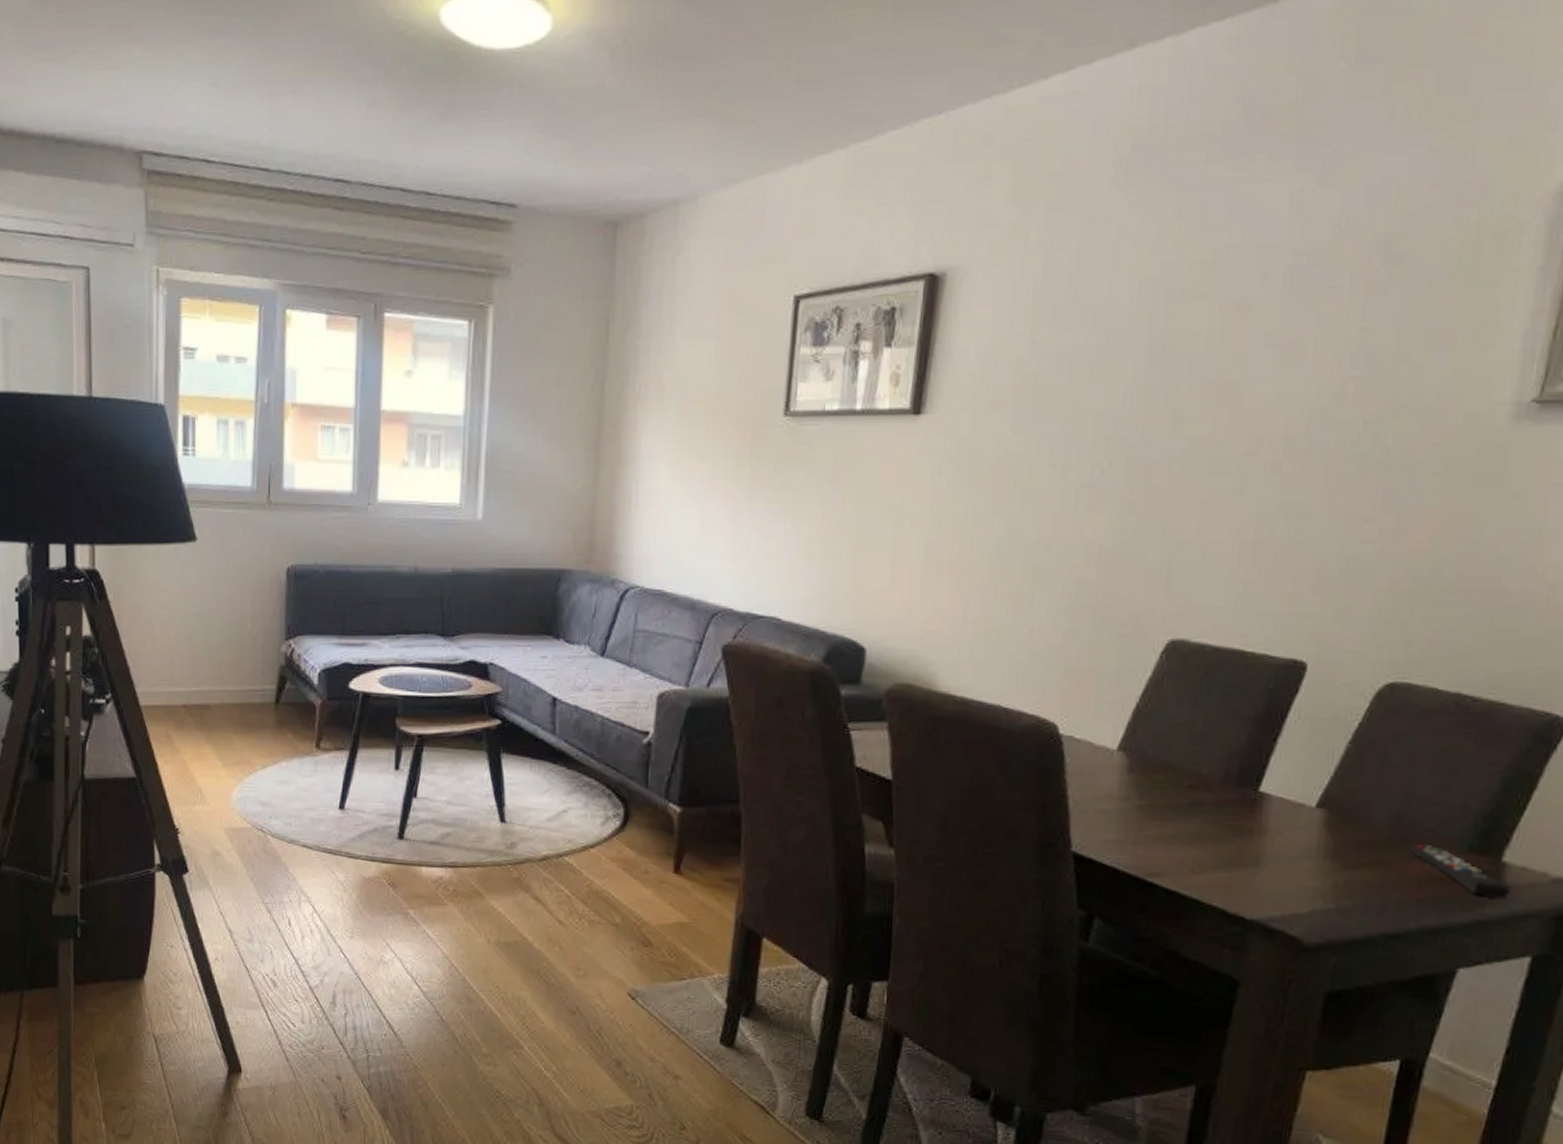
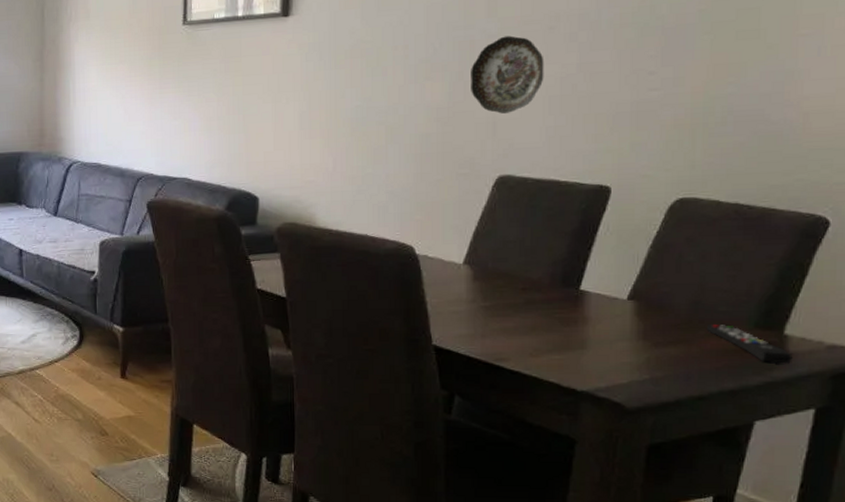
decorative plate: none [1143,460,1238,560] -> present [471,35,544,114]

